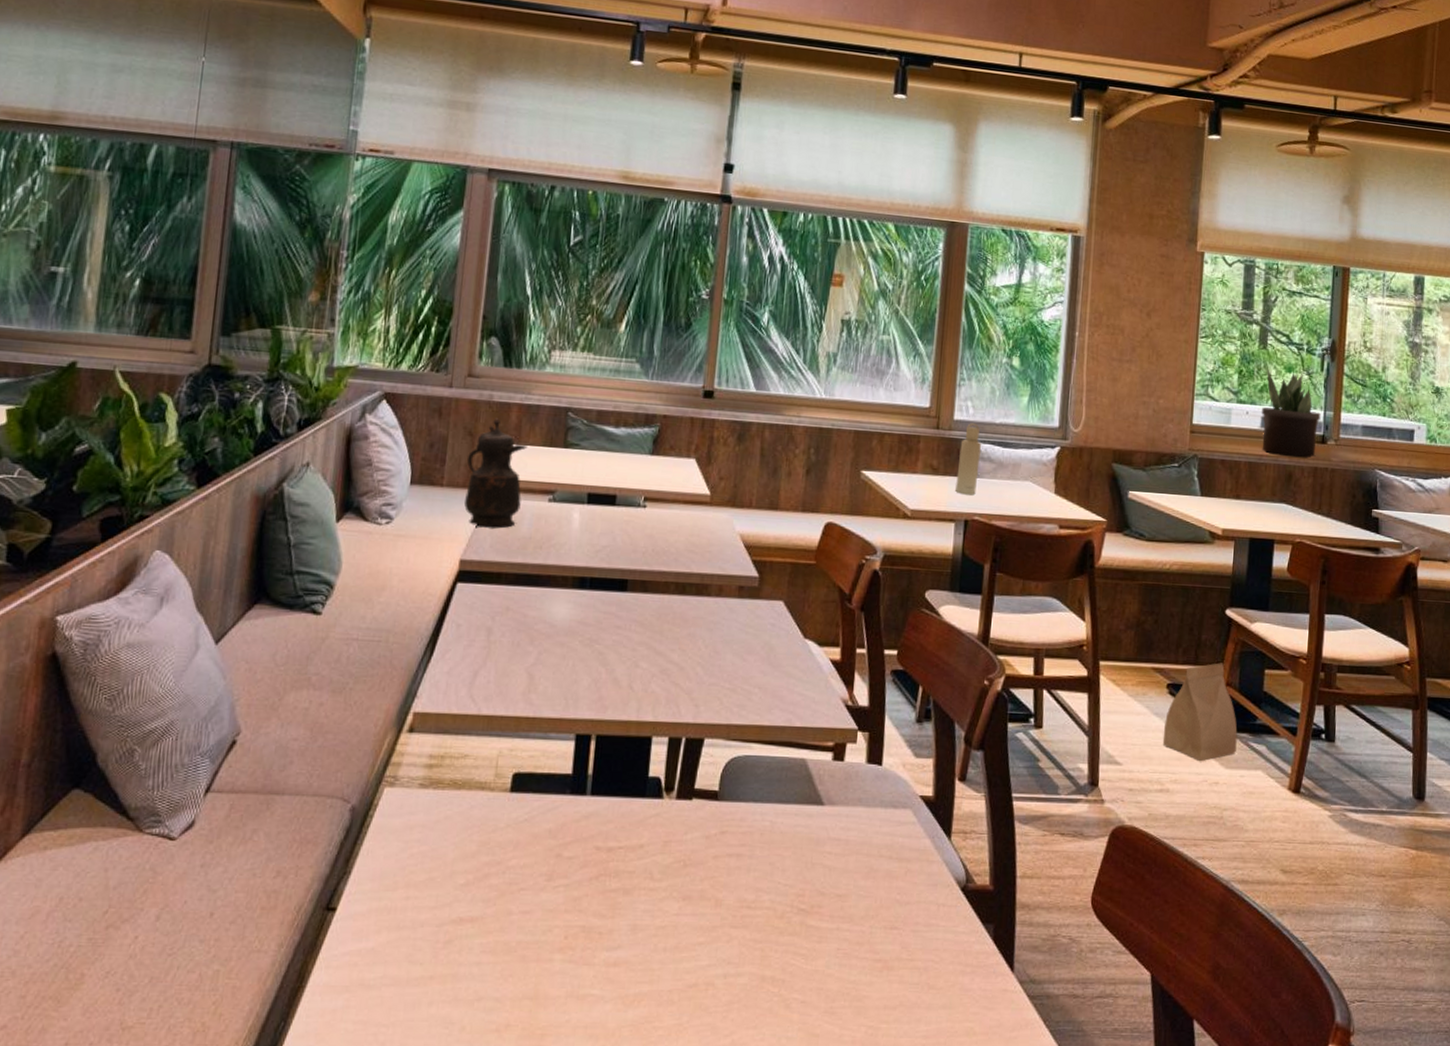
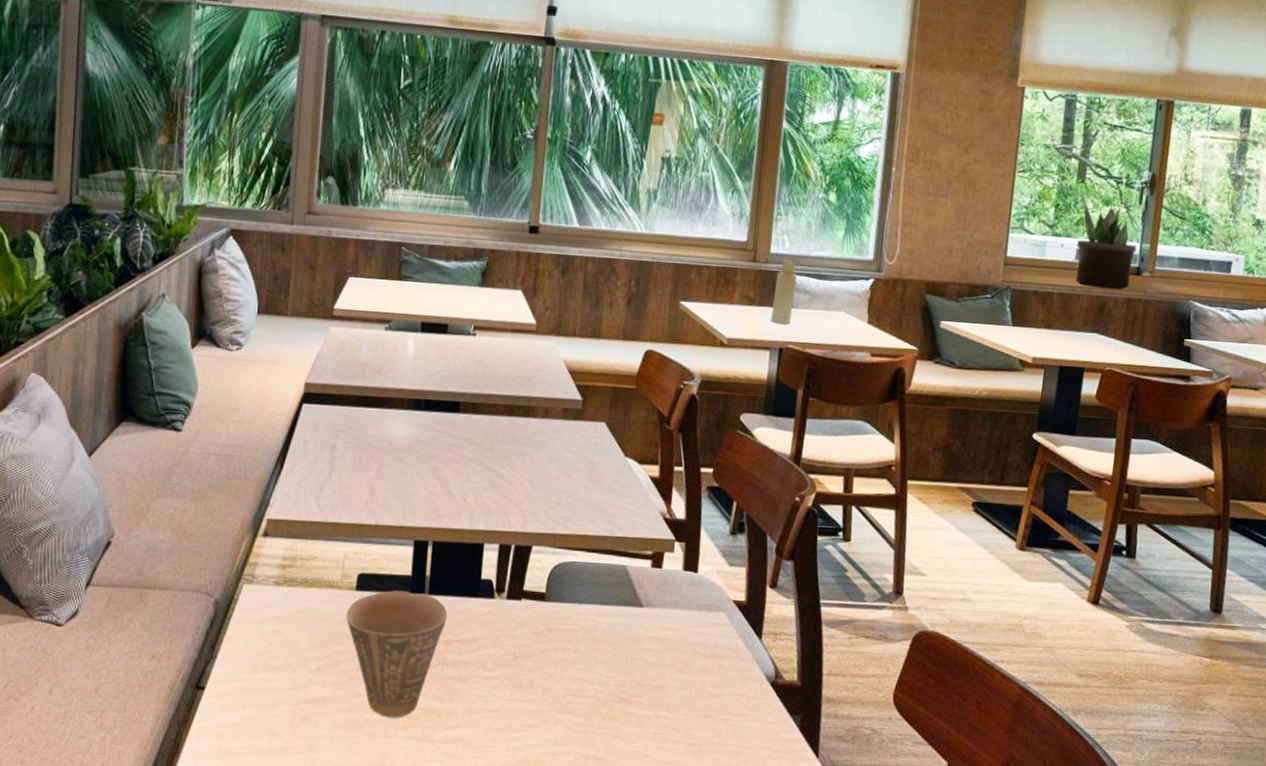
coffeepot: present [464,418,528,528] -> none [308,252,365,354]
cup: none [498,791,611,939] -> present [345,590,448,718]
paper bag: present [1162,662,1238,762] -> none [966,483,1040,575]

